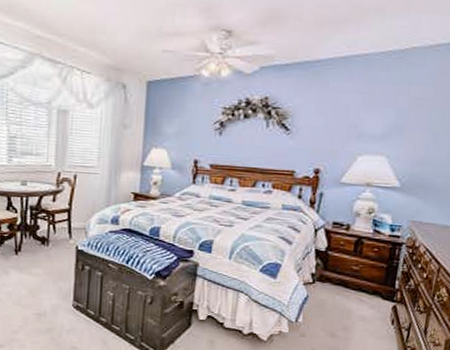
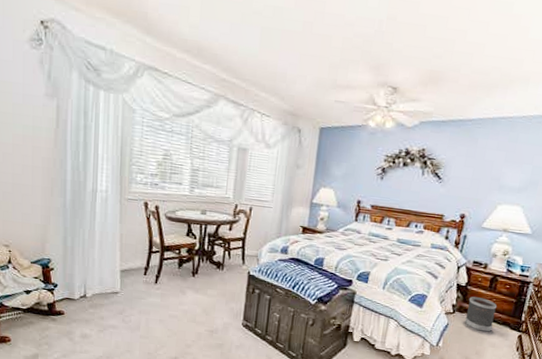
wastebasket: none [327,263,365,304] -> present [464,296,498,332]

